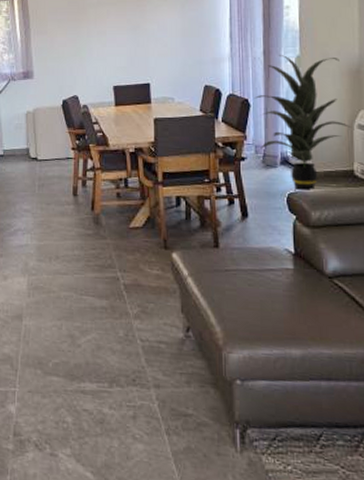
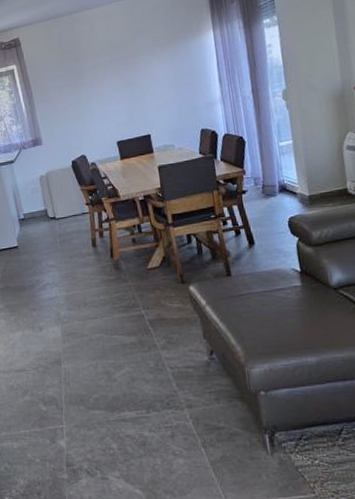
indoor plant: present [254,54,352,194] -> none [248,86,341,217]

